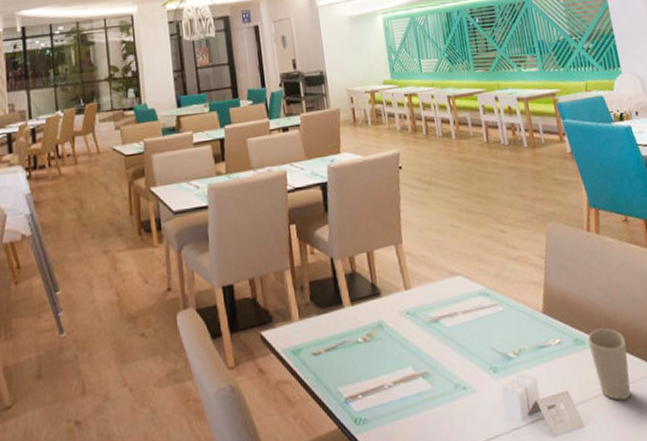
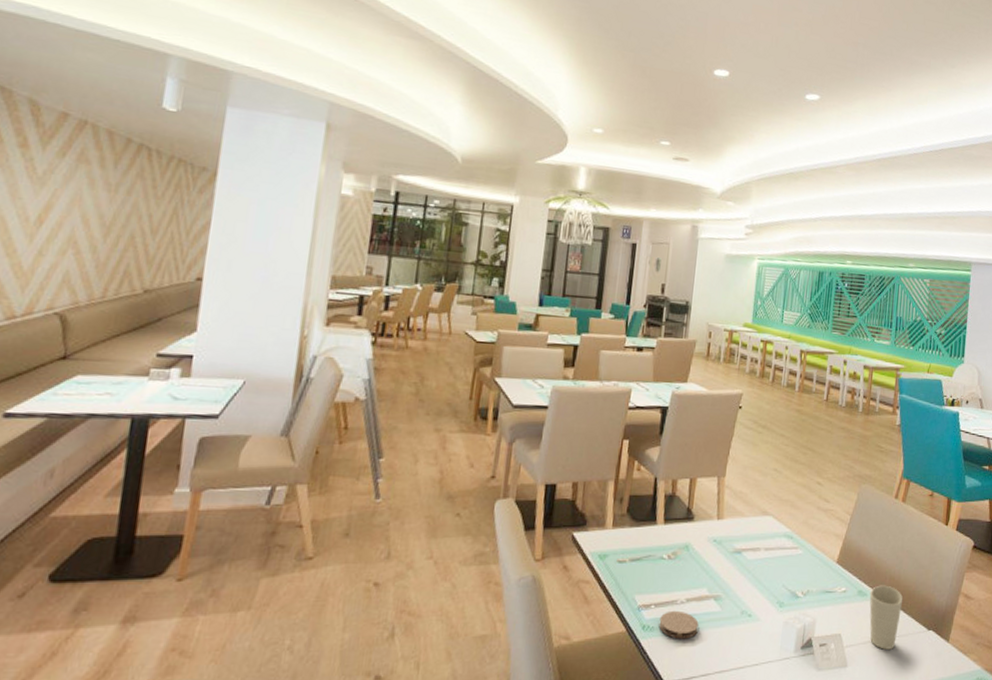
coaster: none [370,396,414,428] -> present [659,610,699,639]

